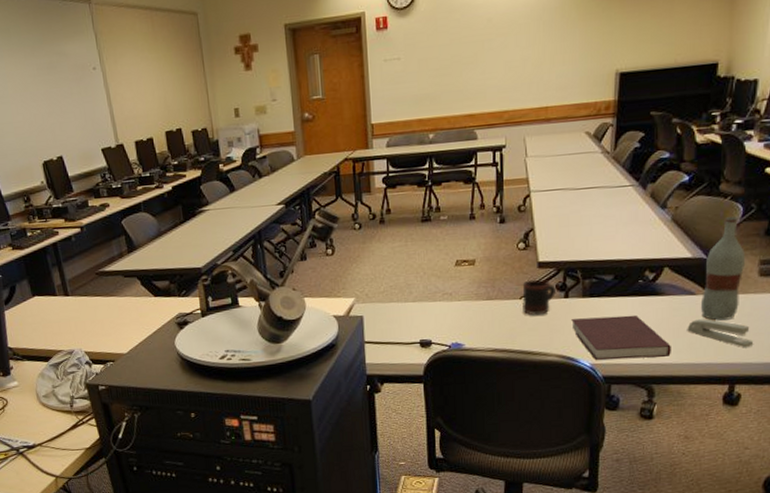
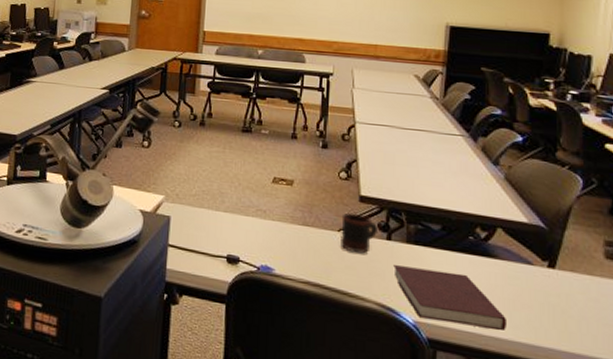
stapler: present [687,319,754,348] -> none [524,293,604,340]
bottle: present [701,216,746,321] -> none [540,186,589,302]

